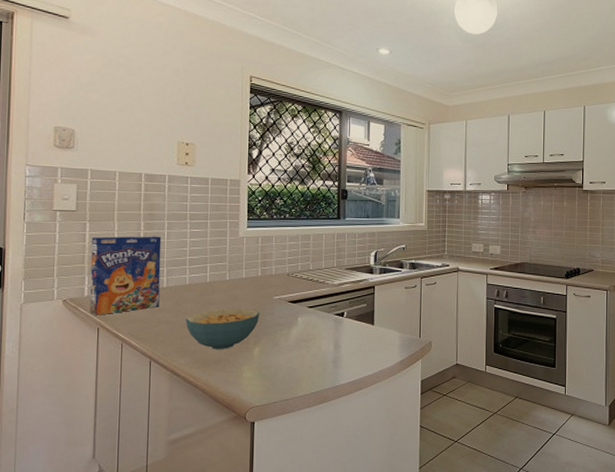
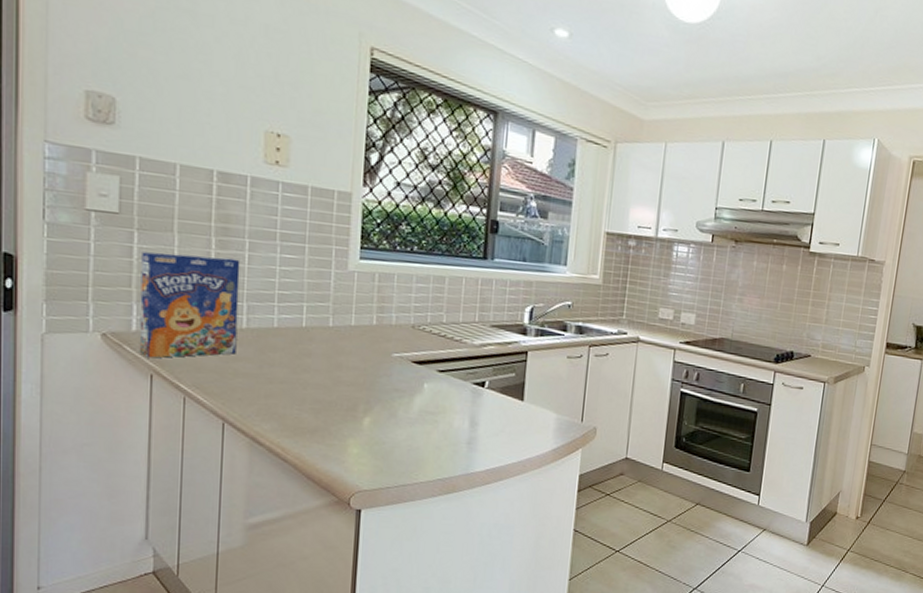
cereal bowl: present [185,308,260,349] -> none [271,363,374,416]

